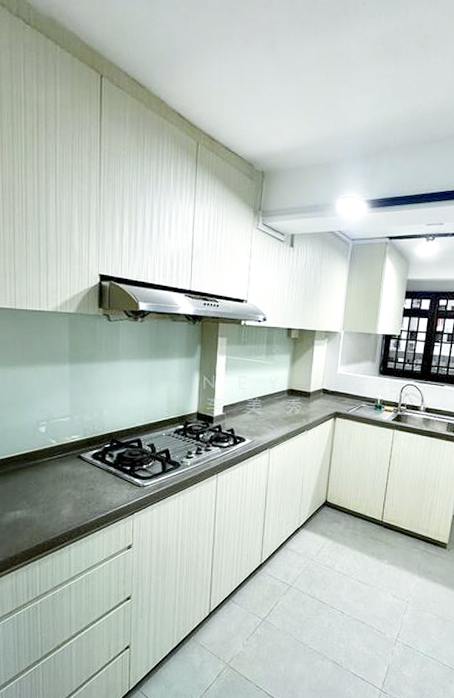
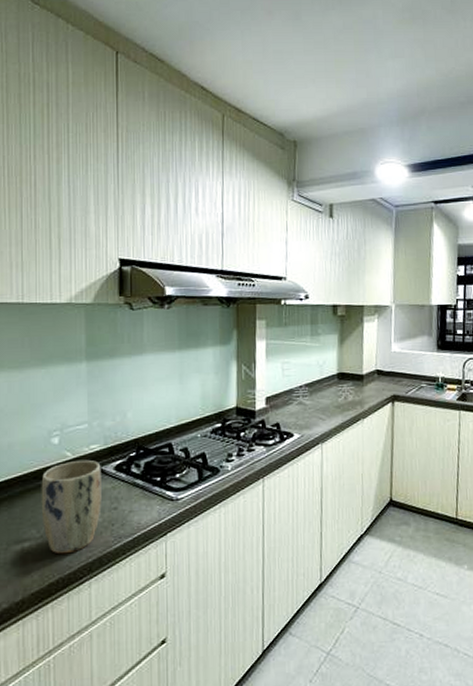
plant pot: none [30,447,80,523] -> present [41,459,102,554]

